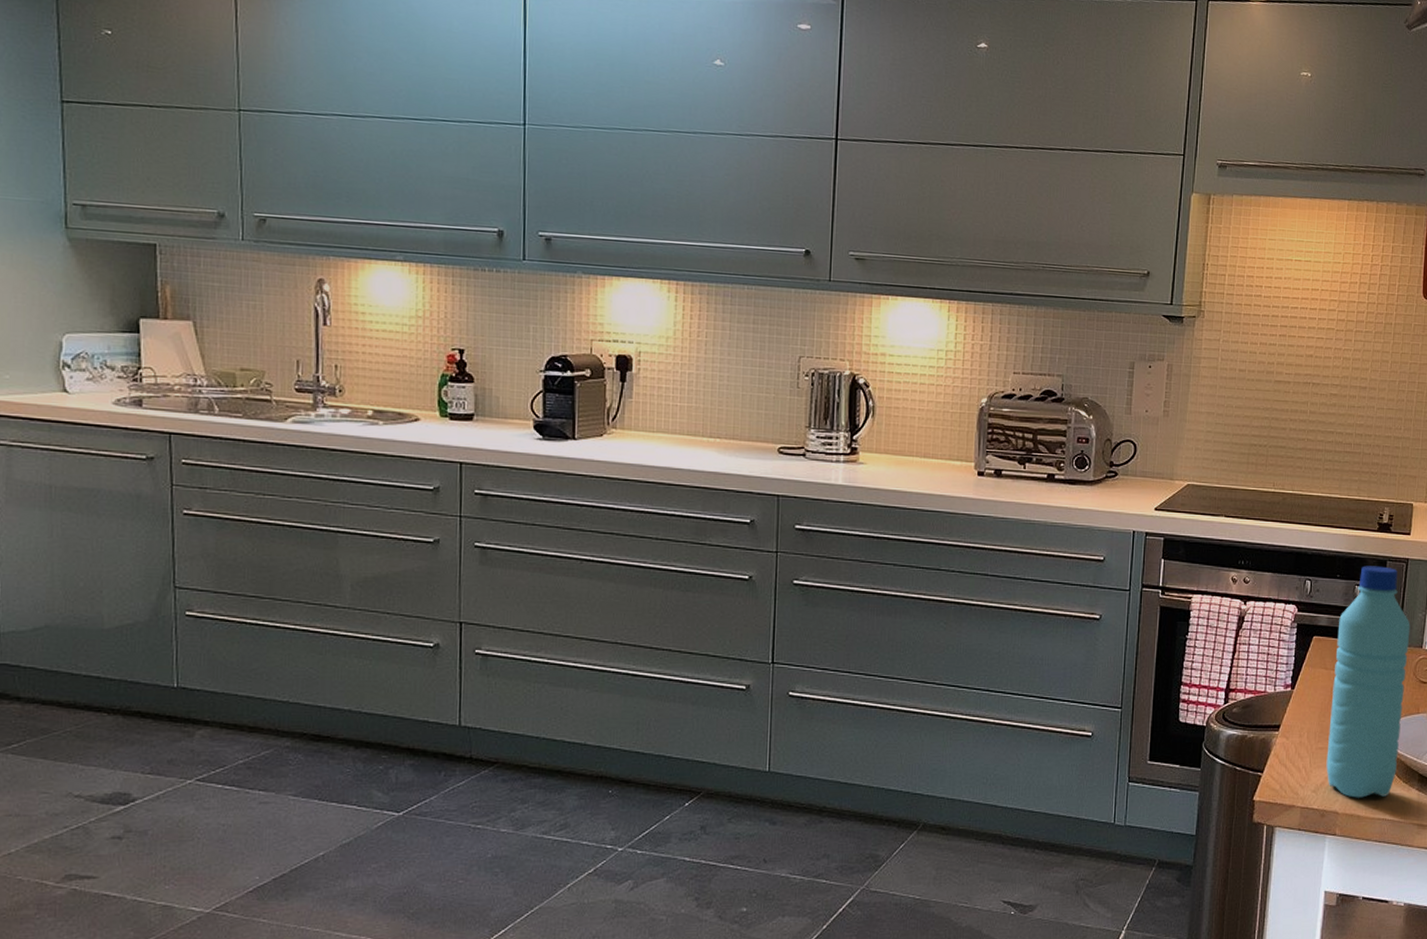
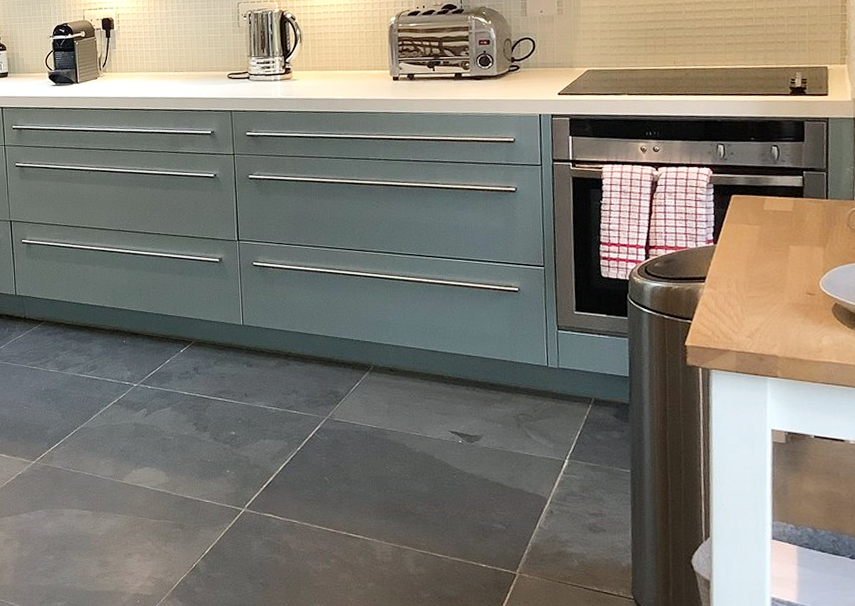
water bottle: present [1326,565,1411,798] -> none [757,127,839,343]

